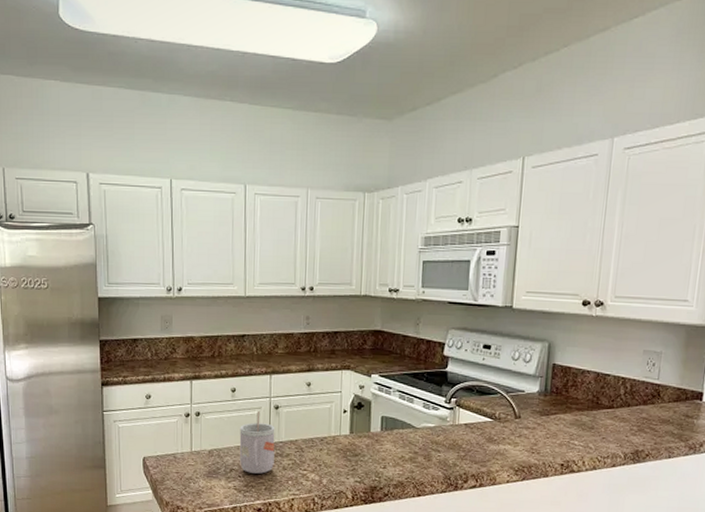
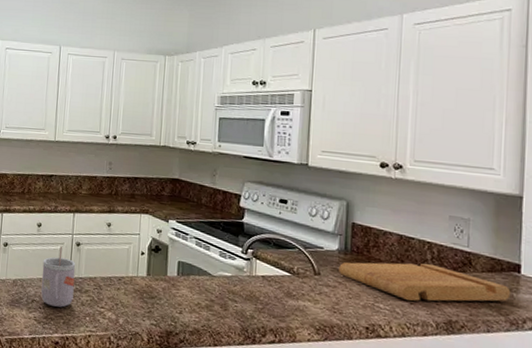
cutting board: none [538,398,692,436] -> present [339,262,511,302]

